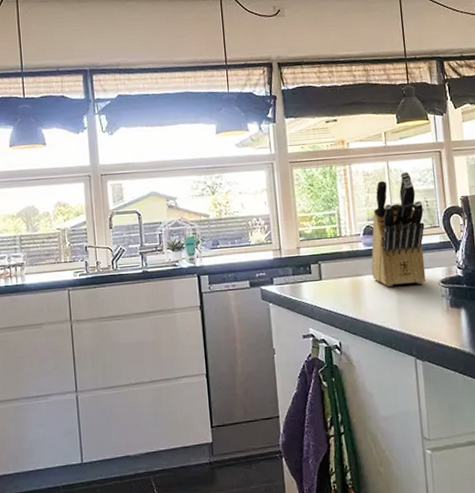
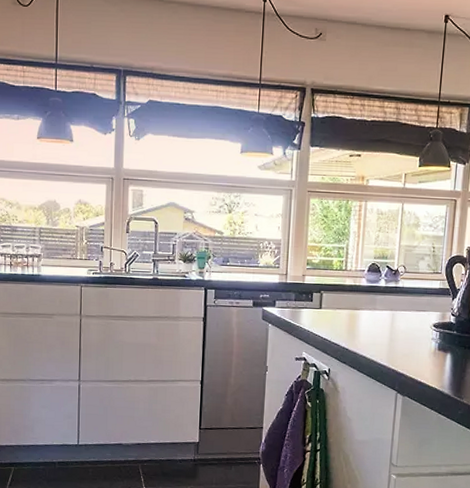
knife block: present [371,171,426,287] -> none [369,215,430,325]

